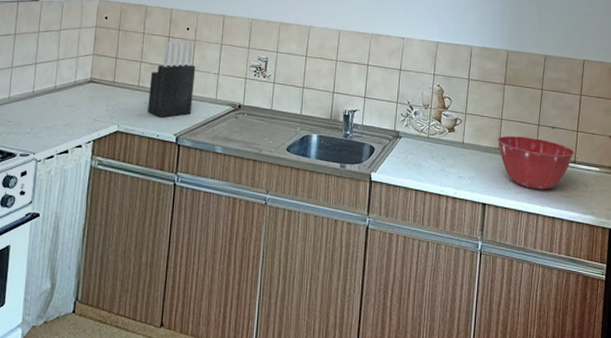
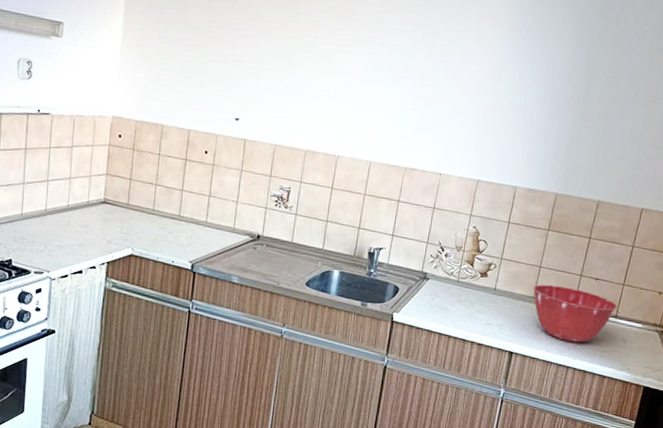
knife block: present [148,40,196,118] -> none [163,164,214,244]

